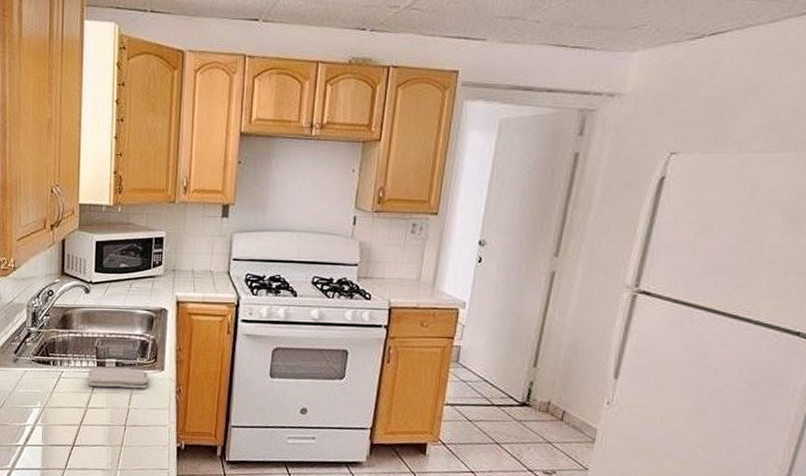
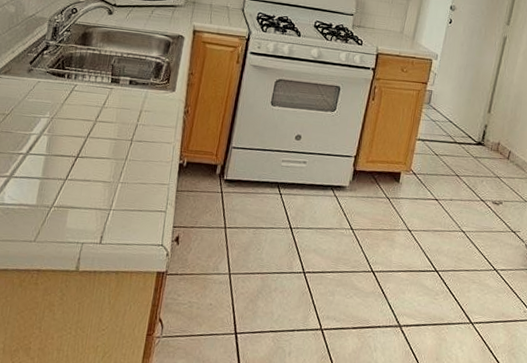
washcloth: present [88,367,150,389] -> none [99,83,160,108]

